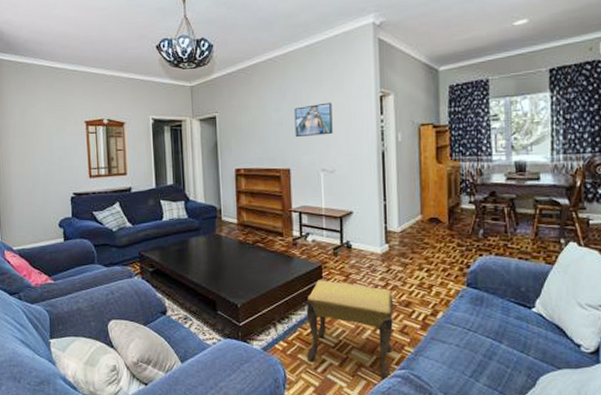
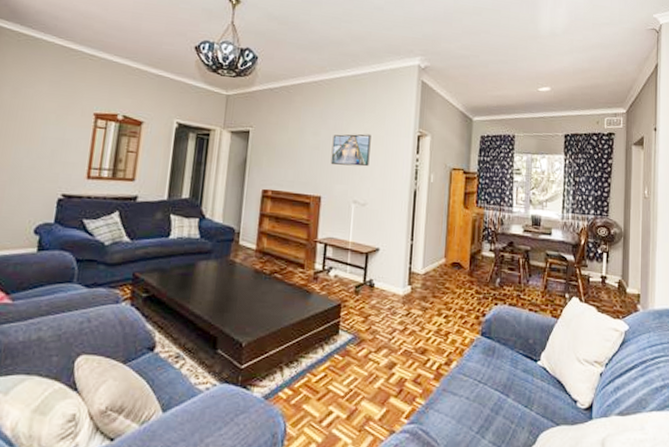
footstool: present [306,280,394,379] -> none [313,320,410,435]

